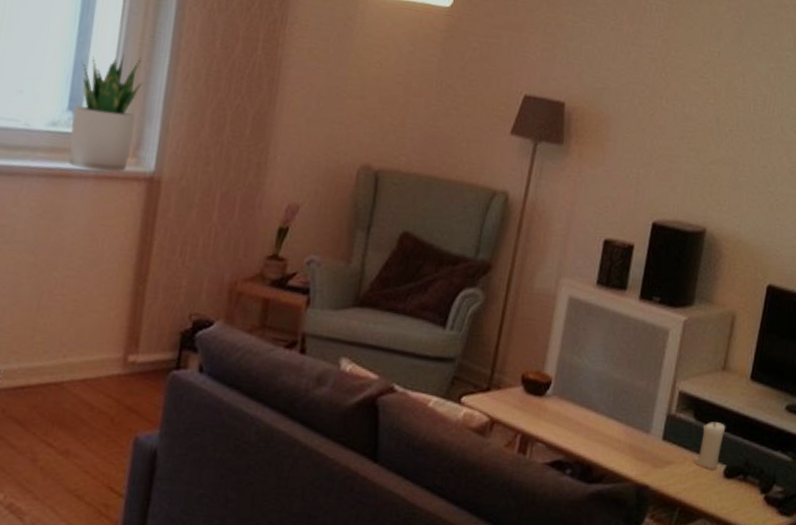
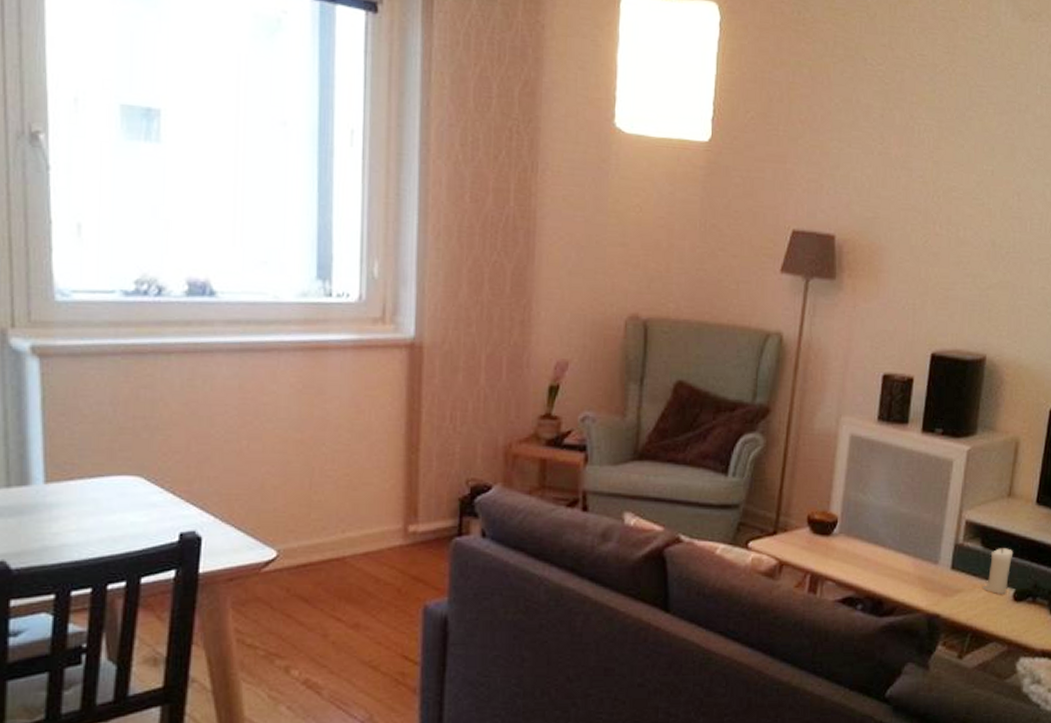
planter: present [69,54,142,172] -> none [323,215,392,341]

